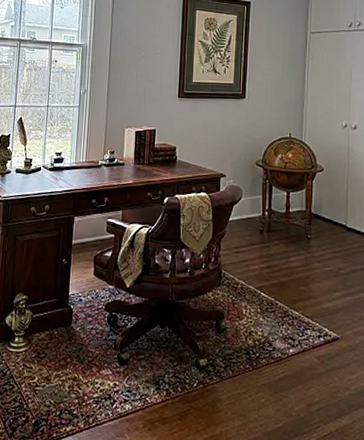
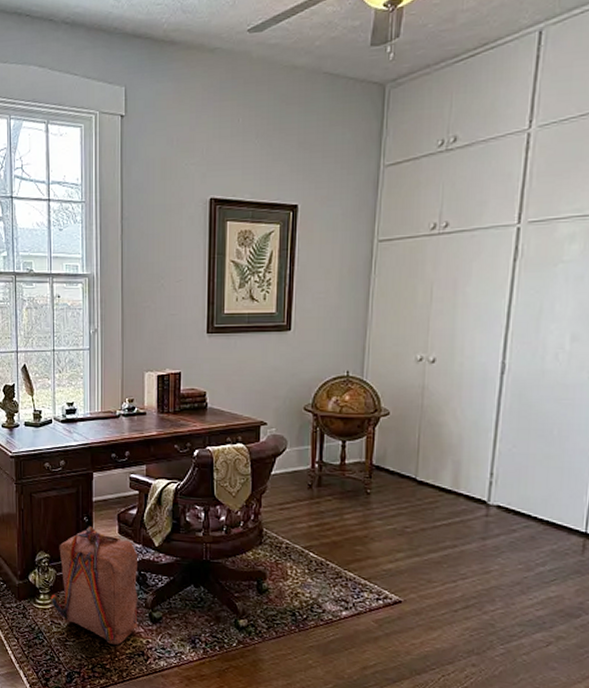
backpack: none [25,268,110,389] -> present [51,526,138,645]

